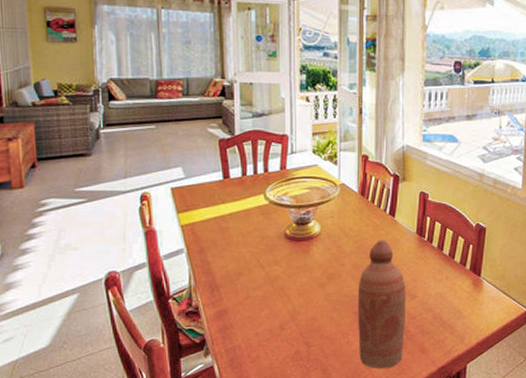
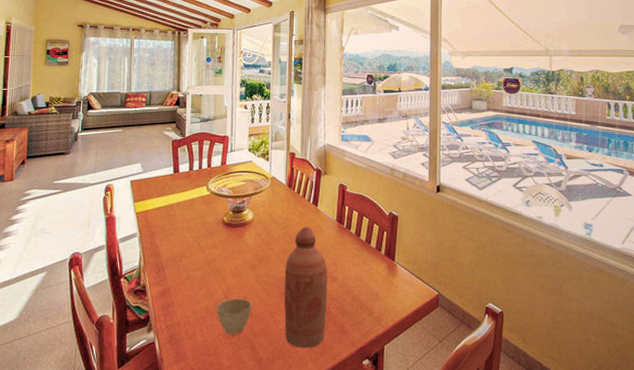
cup: none [282,318,322,357] -> present [217,298,253,334]

